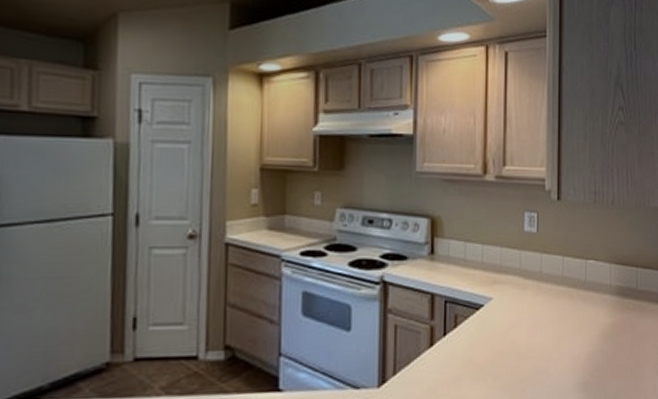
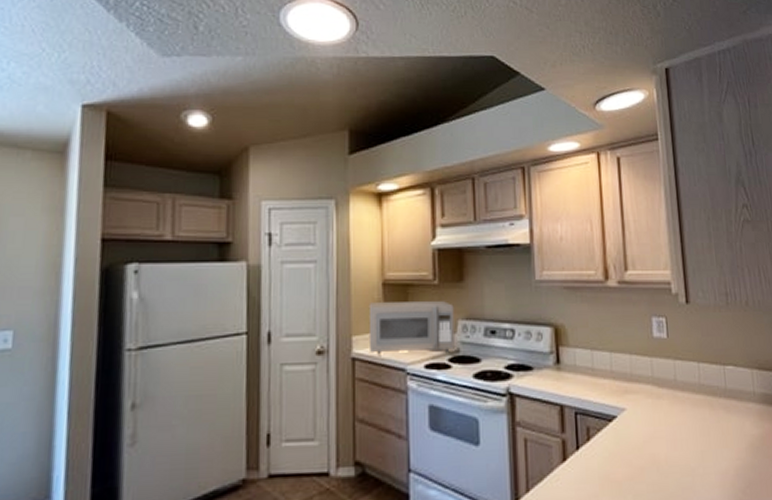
microwave: none [243,187,333,241] -> present [368,301,455,355]

